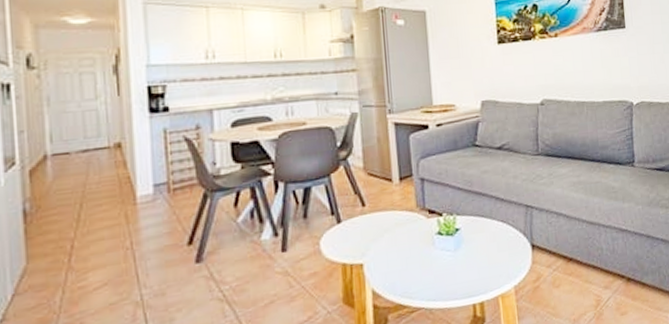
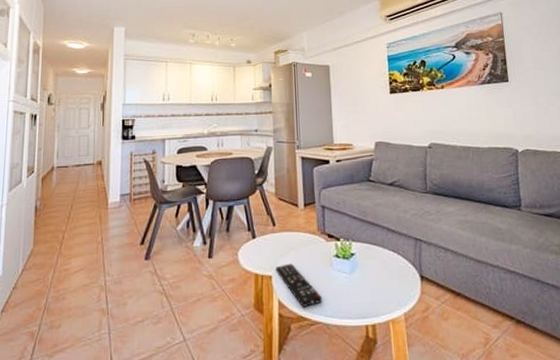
remote control: none [366,247,424,294] -> present [275,263,323,307]

